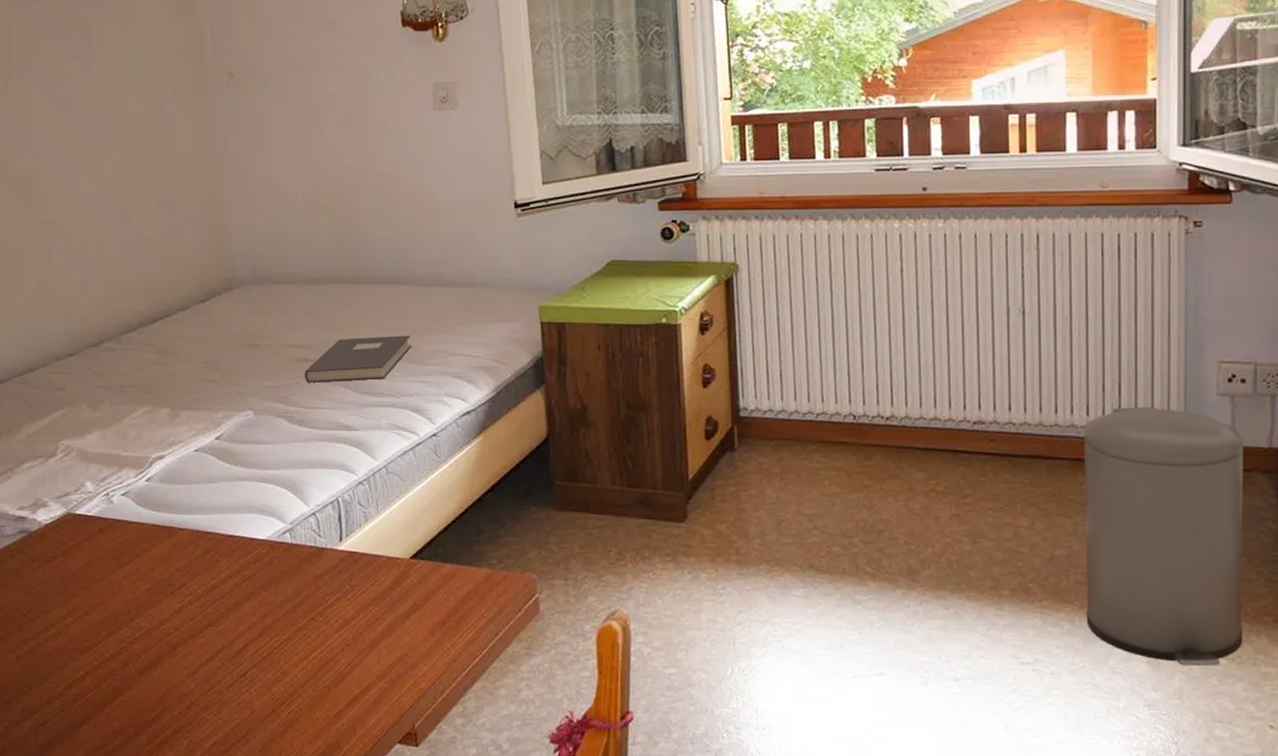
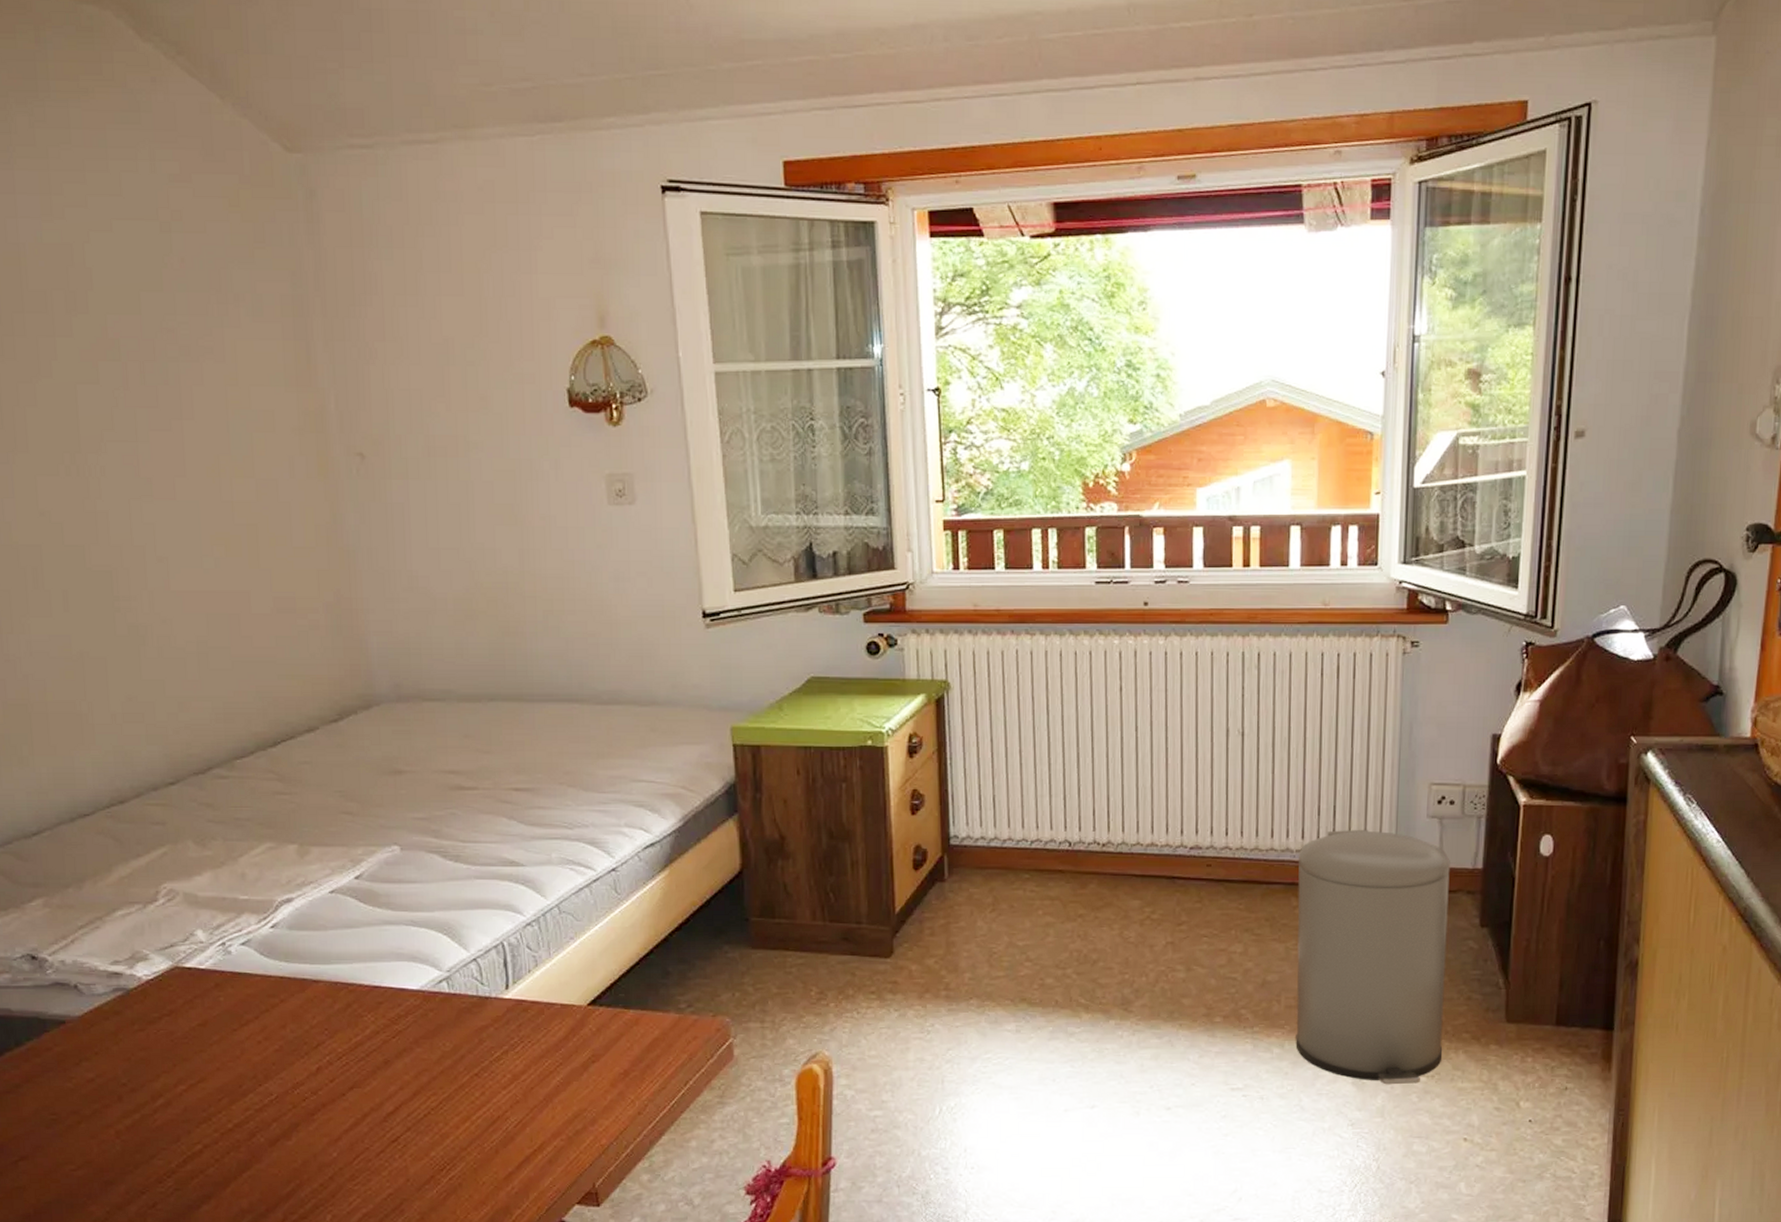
book: present [304,335,412,383] -> none [460,760,586,813]

